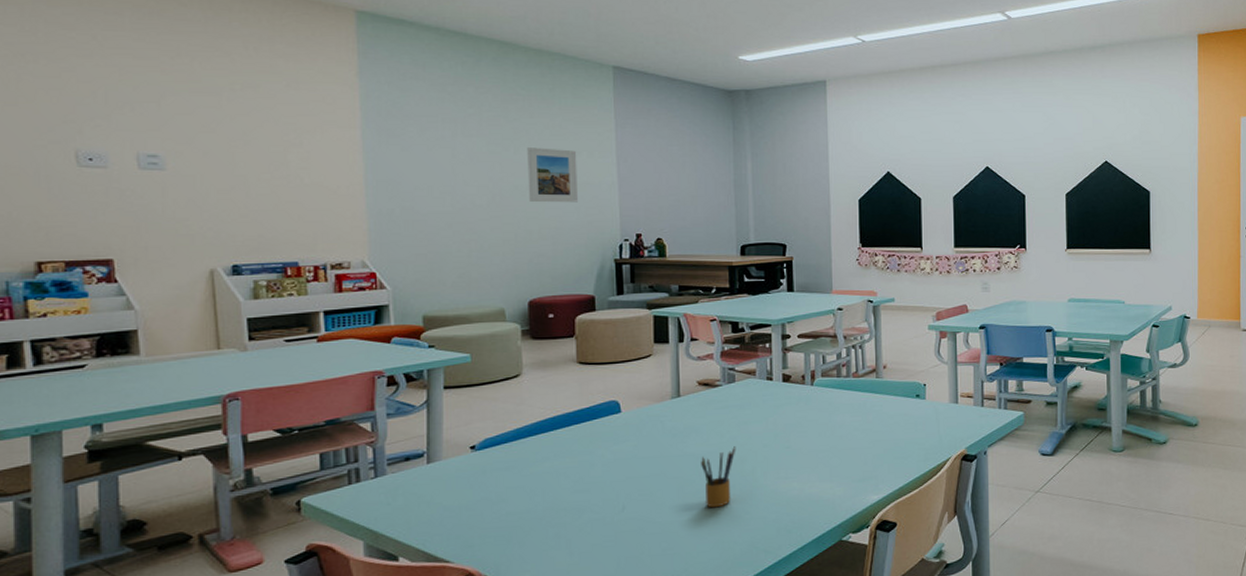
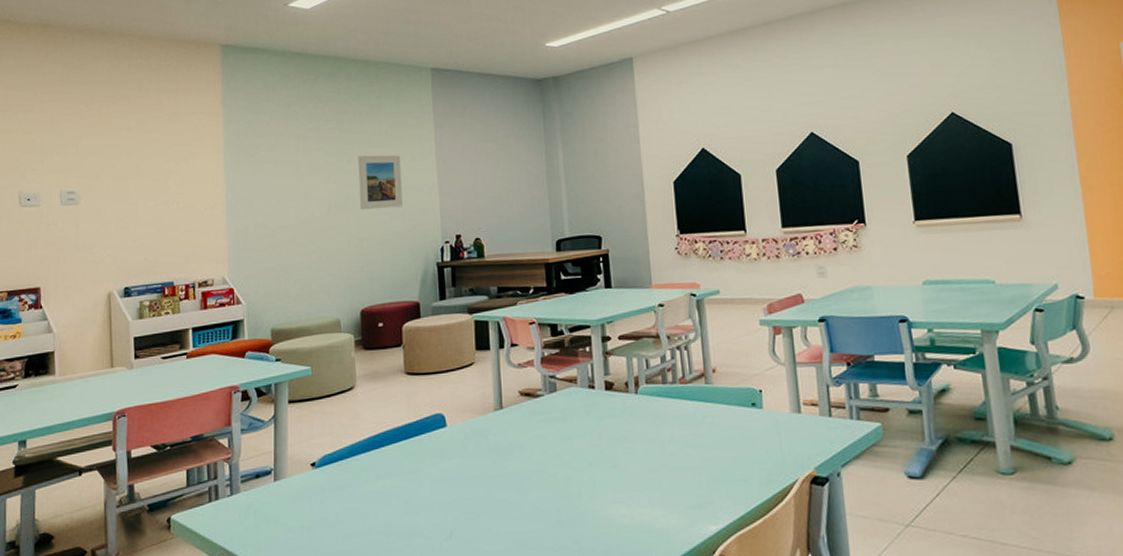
pencil box: present [701,446,736,508] -> none [526,465,561,536]

